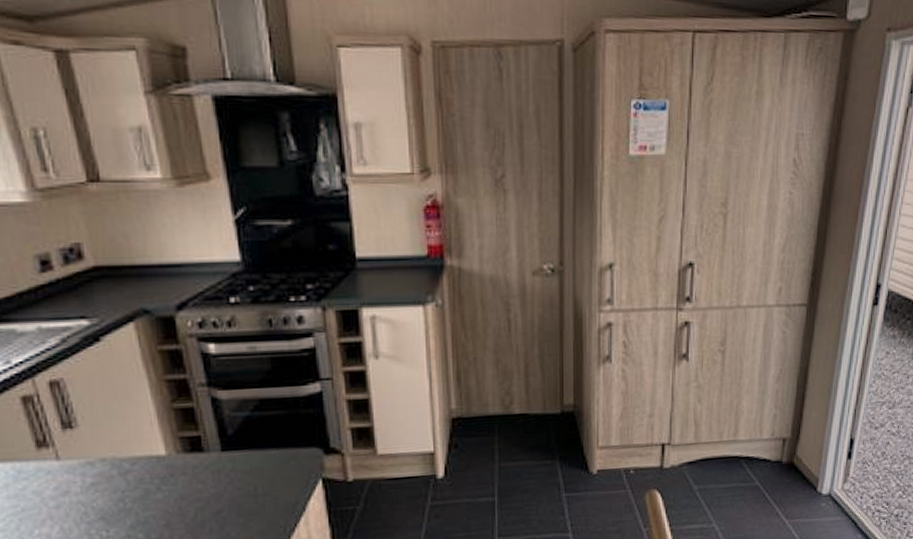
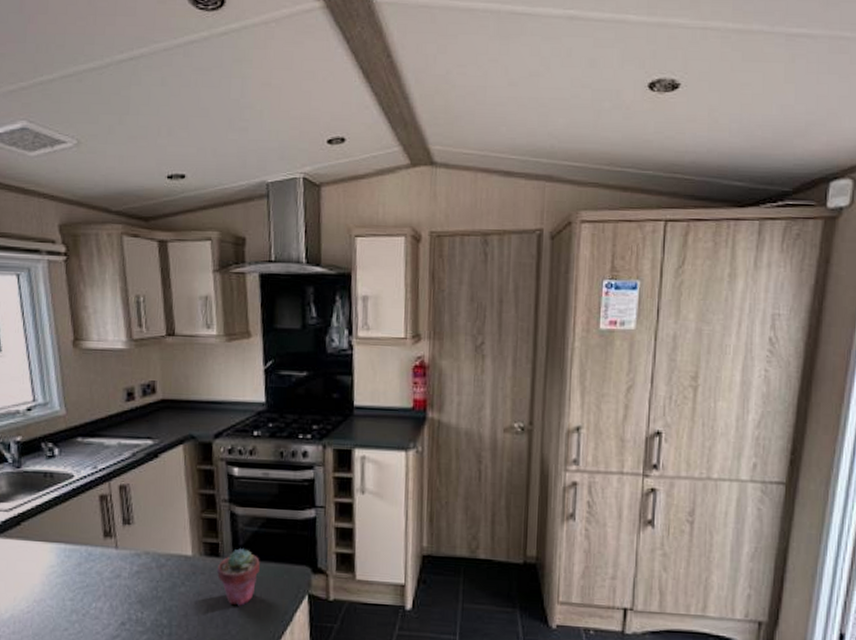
potted succulent: none [201,438,258,504] -> present [216,548,260,606]

